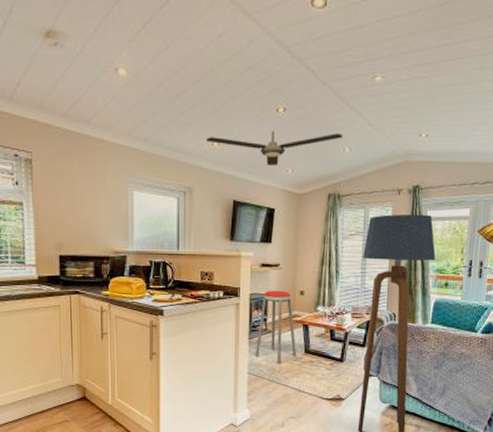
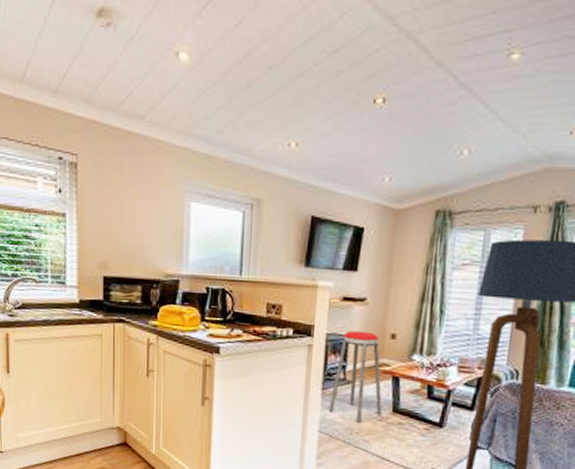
ceiling fan: present [206,130,343,165] -> none [281,127,461,172]

